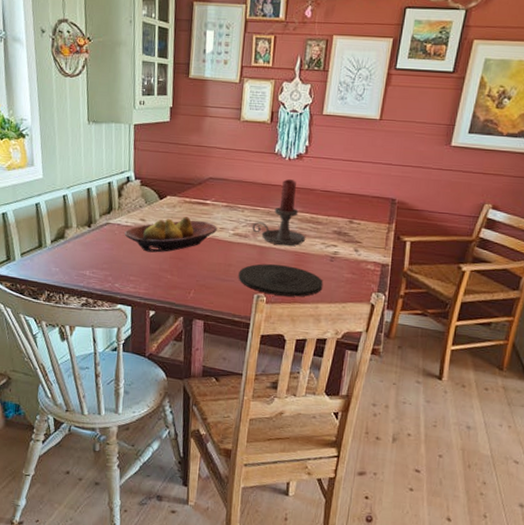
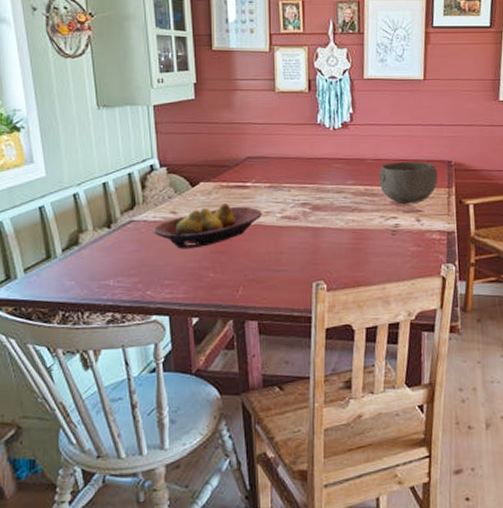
plate: present [238,263,323,297] -> none [292,245,388,281]
candle holder: present [252,179,306,246] -> none [302,151,363,224]
bowl: none [324,195,381,235] -> present [379,162,438,205]

